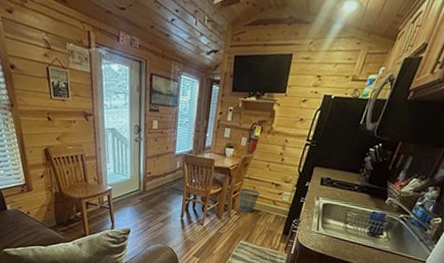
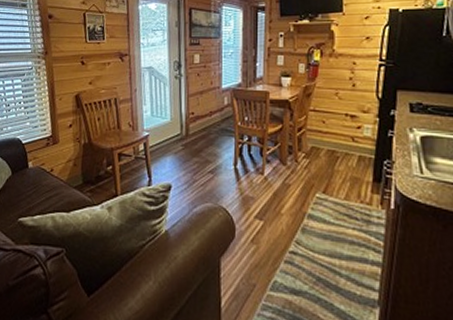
wastebasket: present [238,188,260,213] -> none [305,123,333,154]

